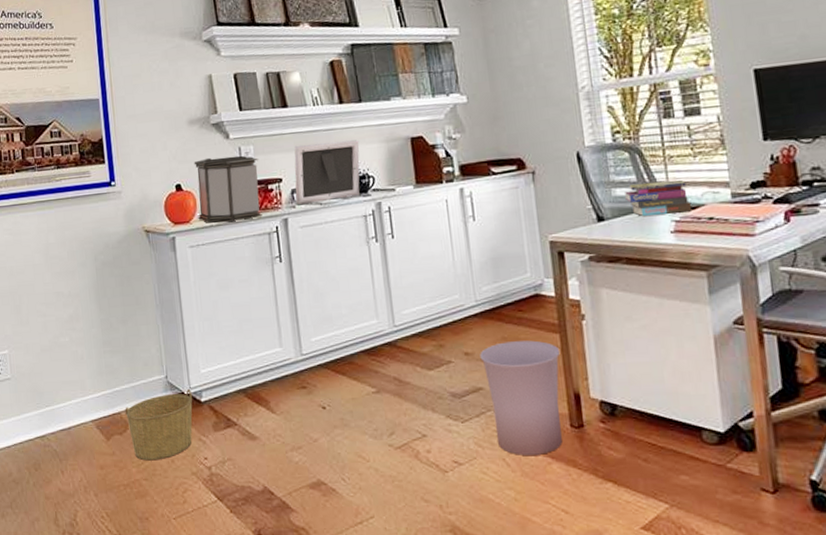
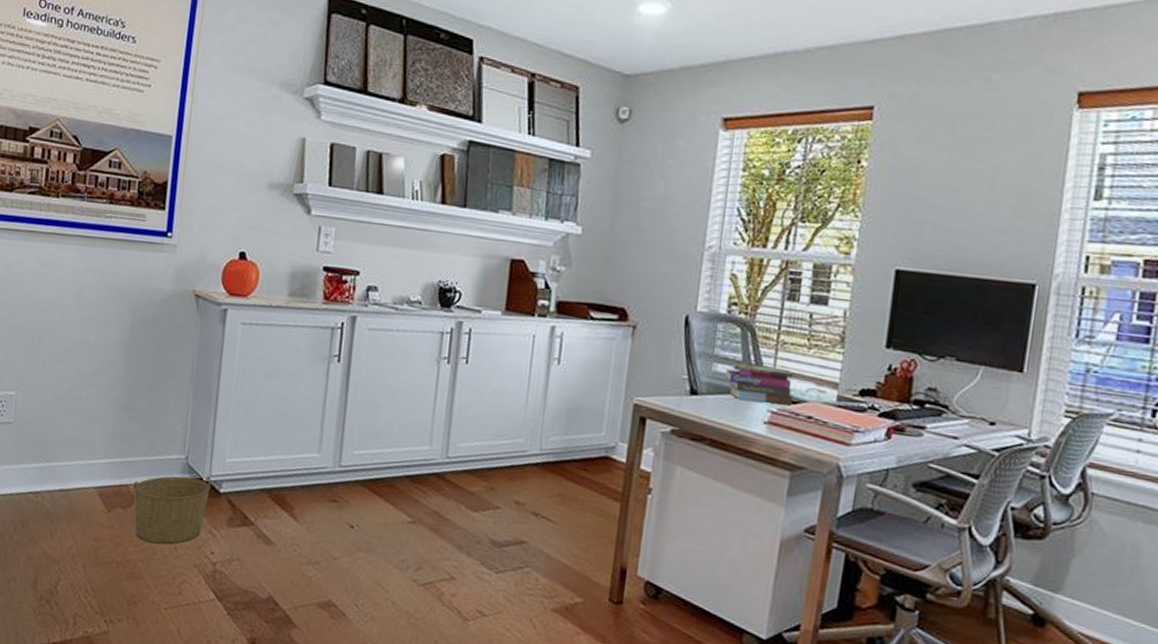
decorative box: present [194,155,262,223] -> none [257,230,339,308]
picture frame: present [294,140,360,205] -> none [369,240,454,309]
waste bin: present [480,340,563,455] -> none [529,499,617,623]

